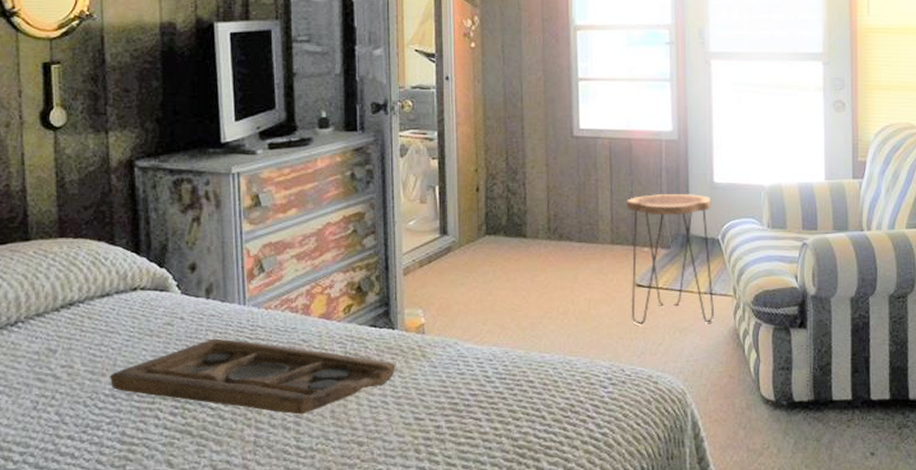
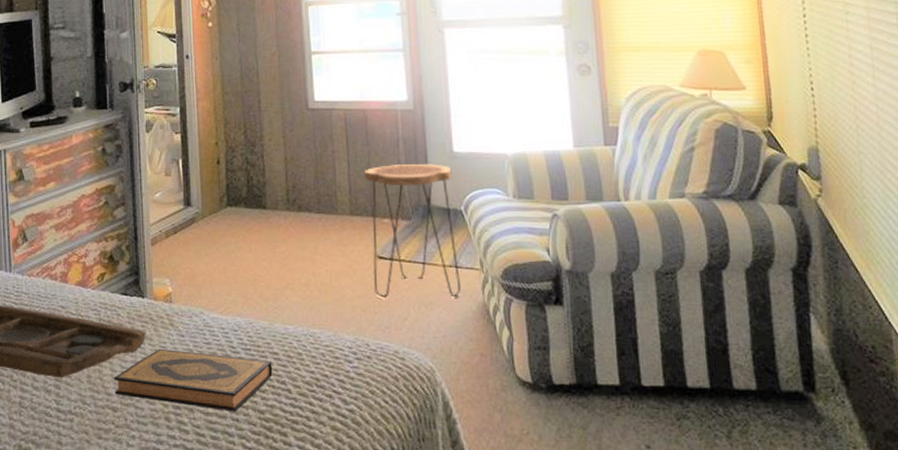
hardback book: none [360,380,528,440] -> present [114,348,273,411]

